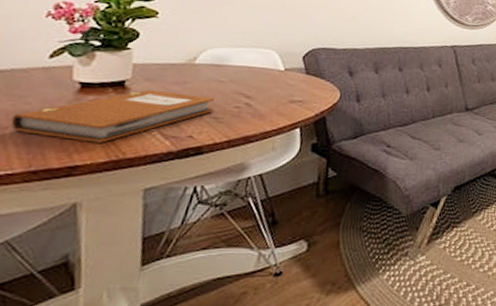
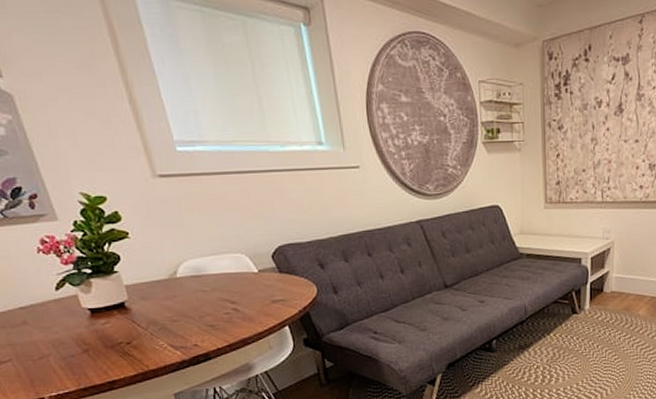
notebook: present [10,89,216,143] -> none [49,307,209,360]

